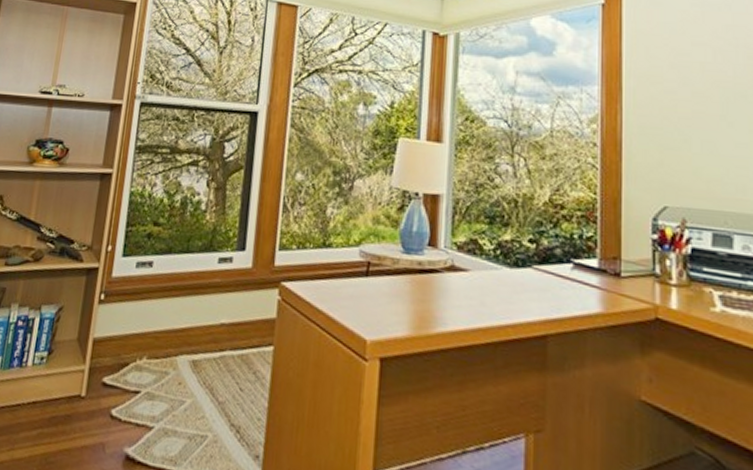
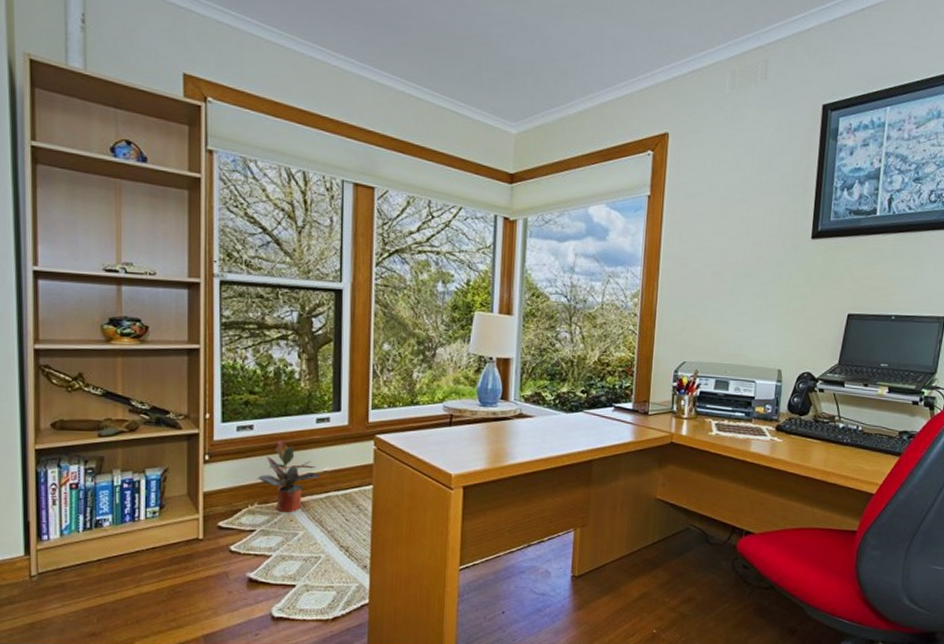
potted plant: none [149,281,218,374] -> present [257,440,322,513]

